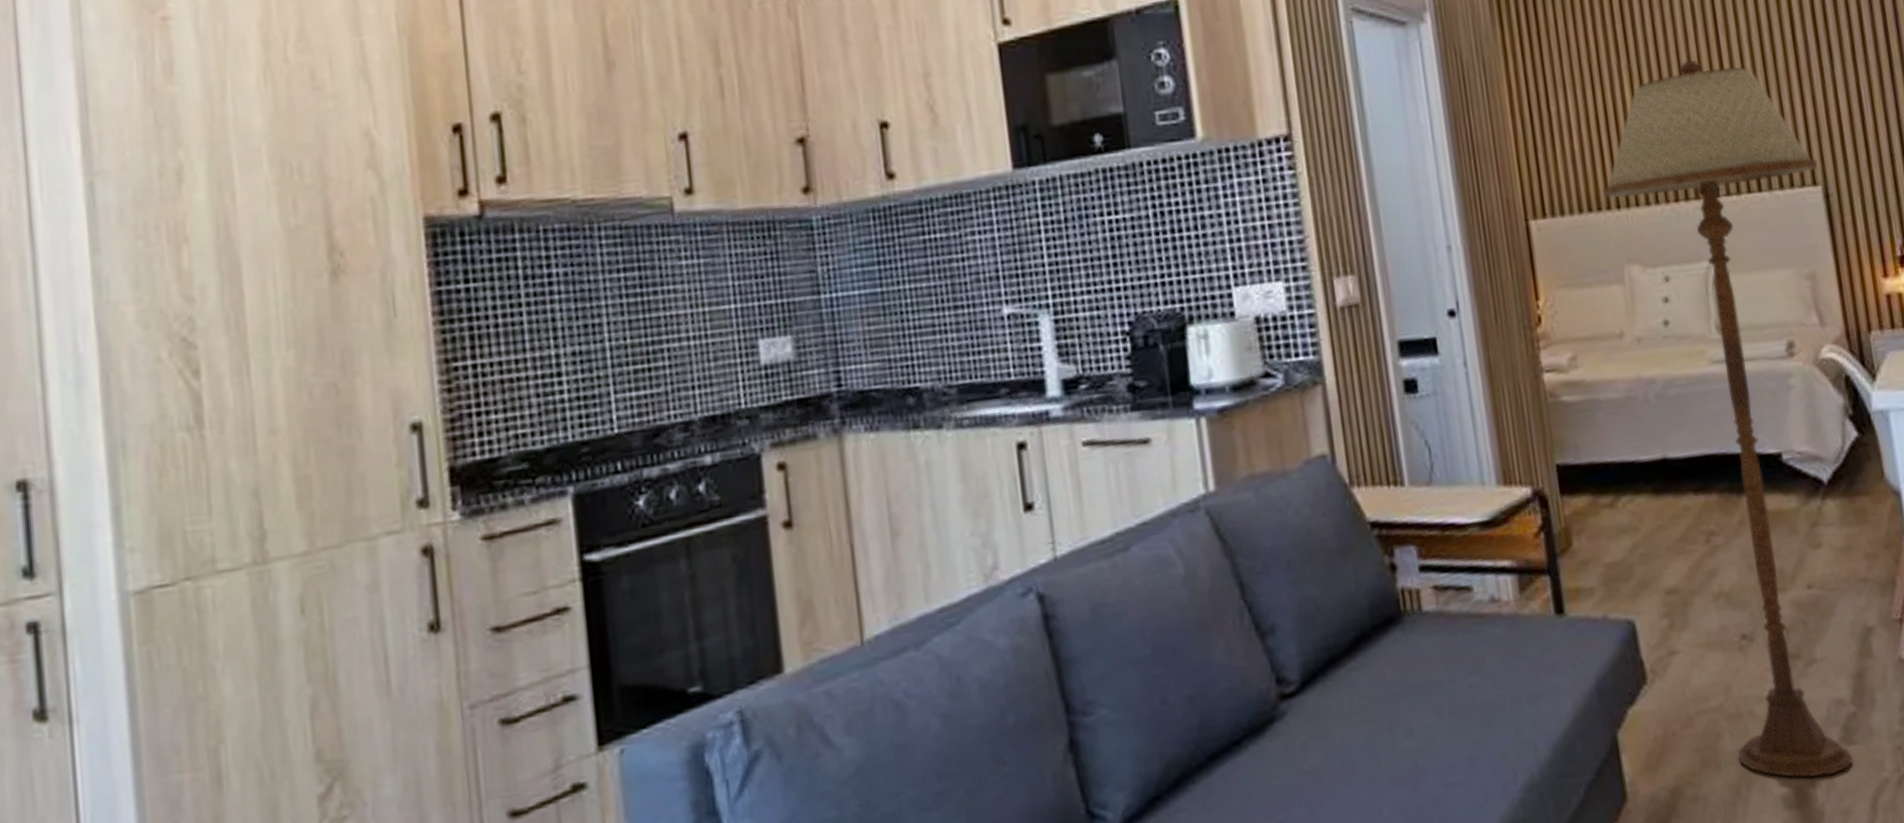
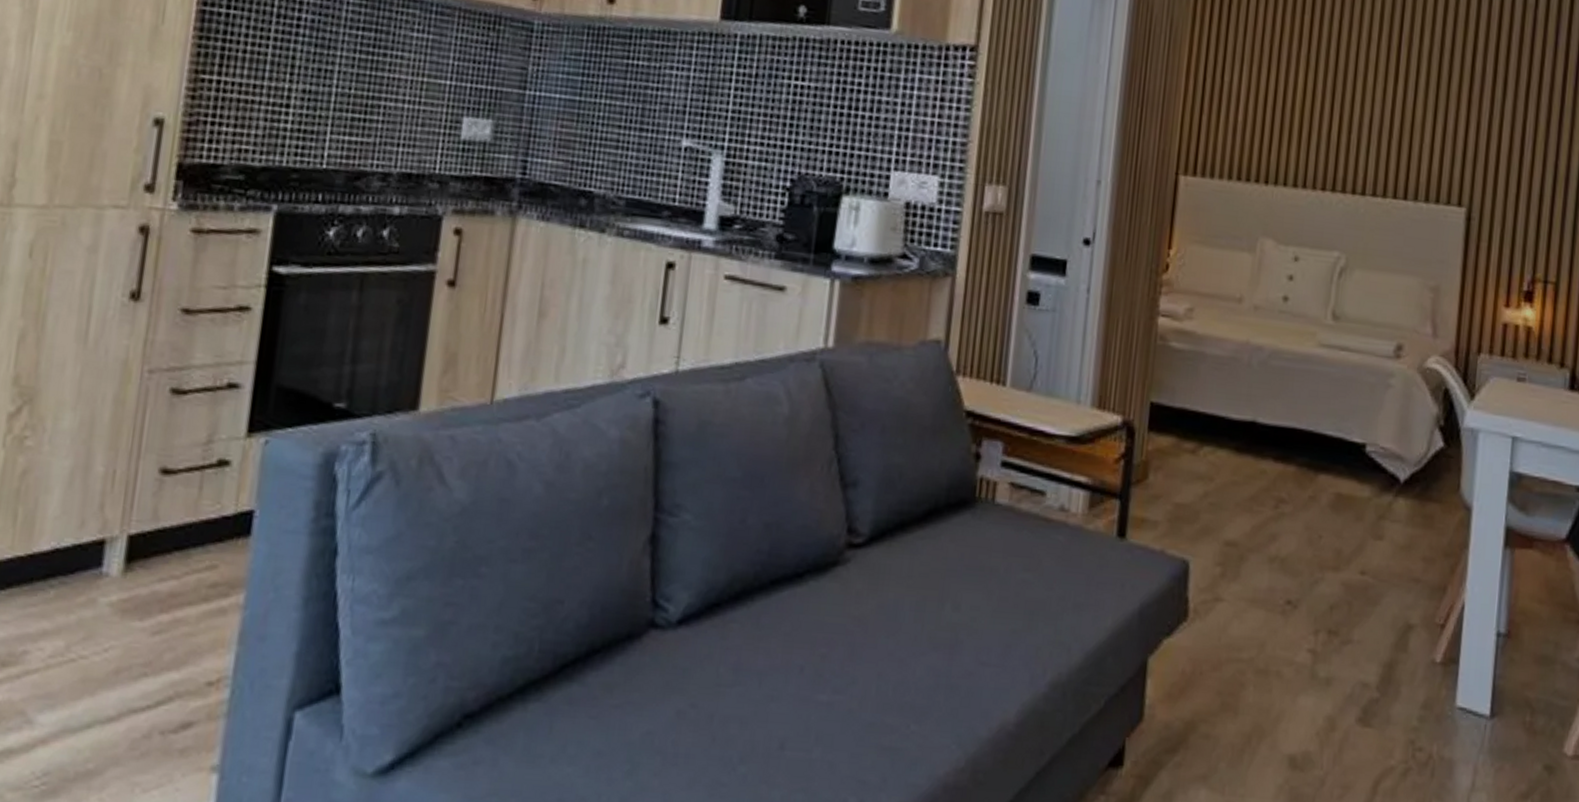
floor lamp: present [1602,60,1854,779] -> none [1254,62,1468,750]

